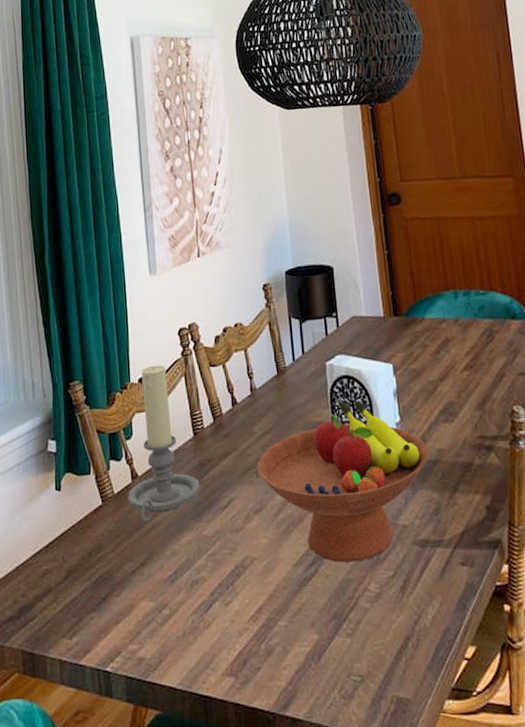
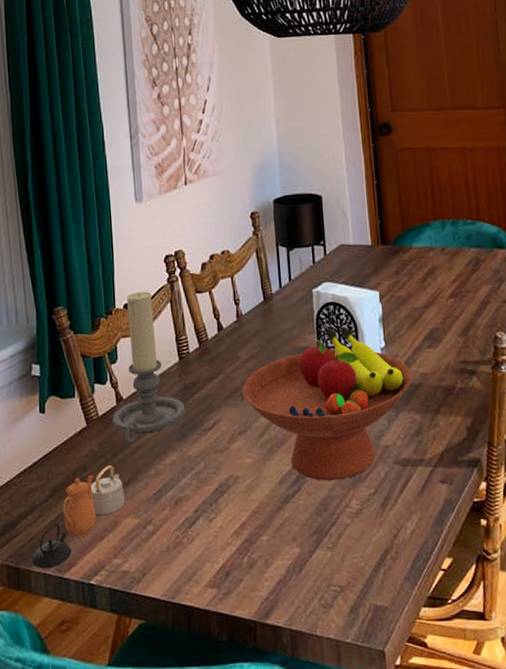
teapot: none [46,545,141,655] -> present [31,465,125,569]

